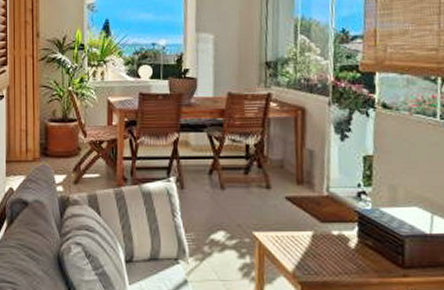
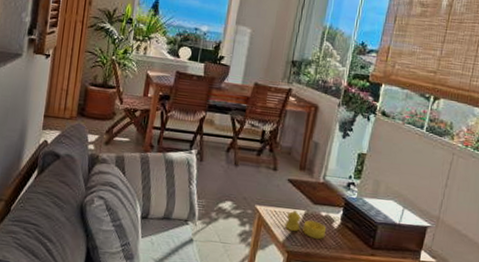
candle: none [291,233,343,263] -> present [285,210,327,239]

